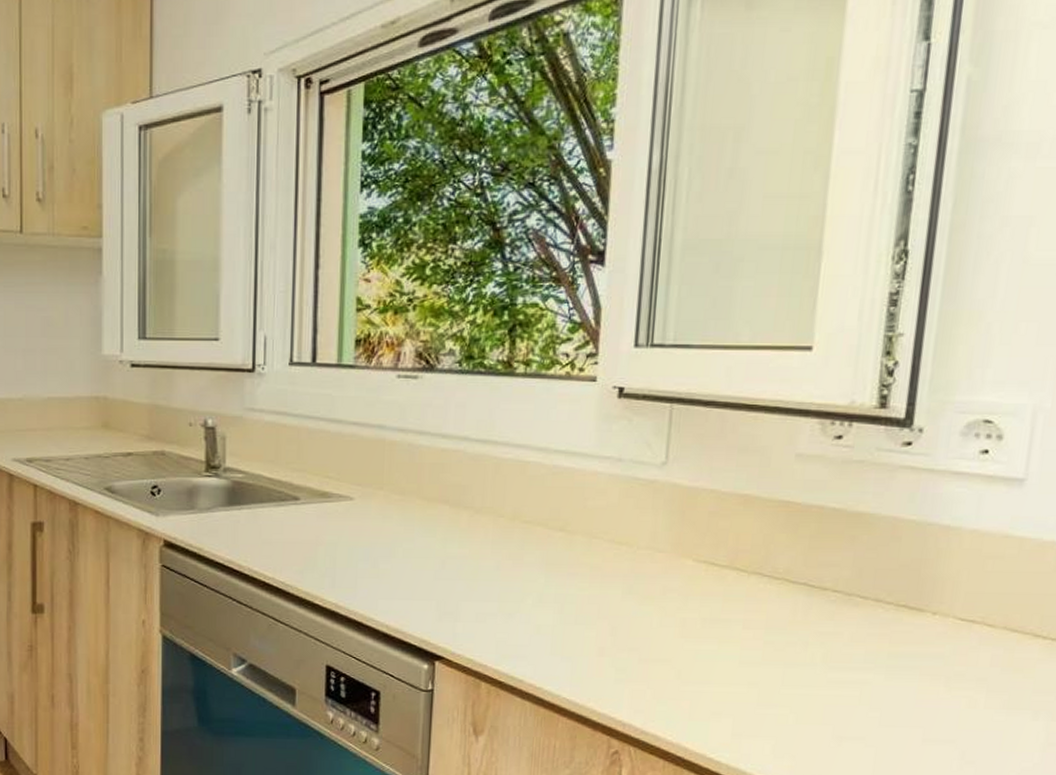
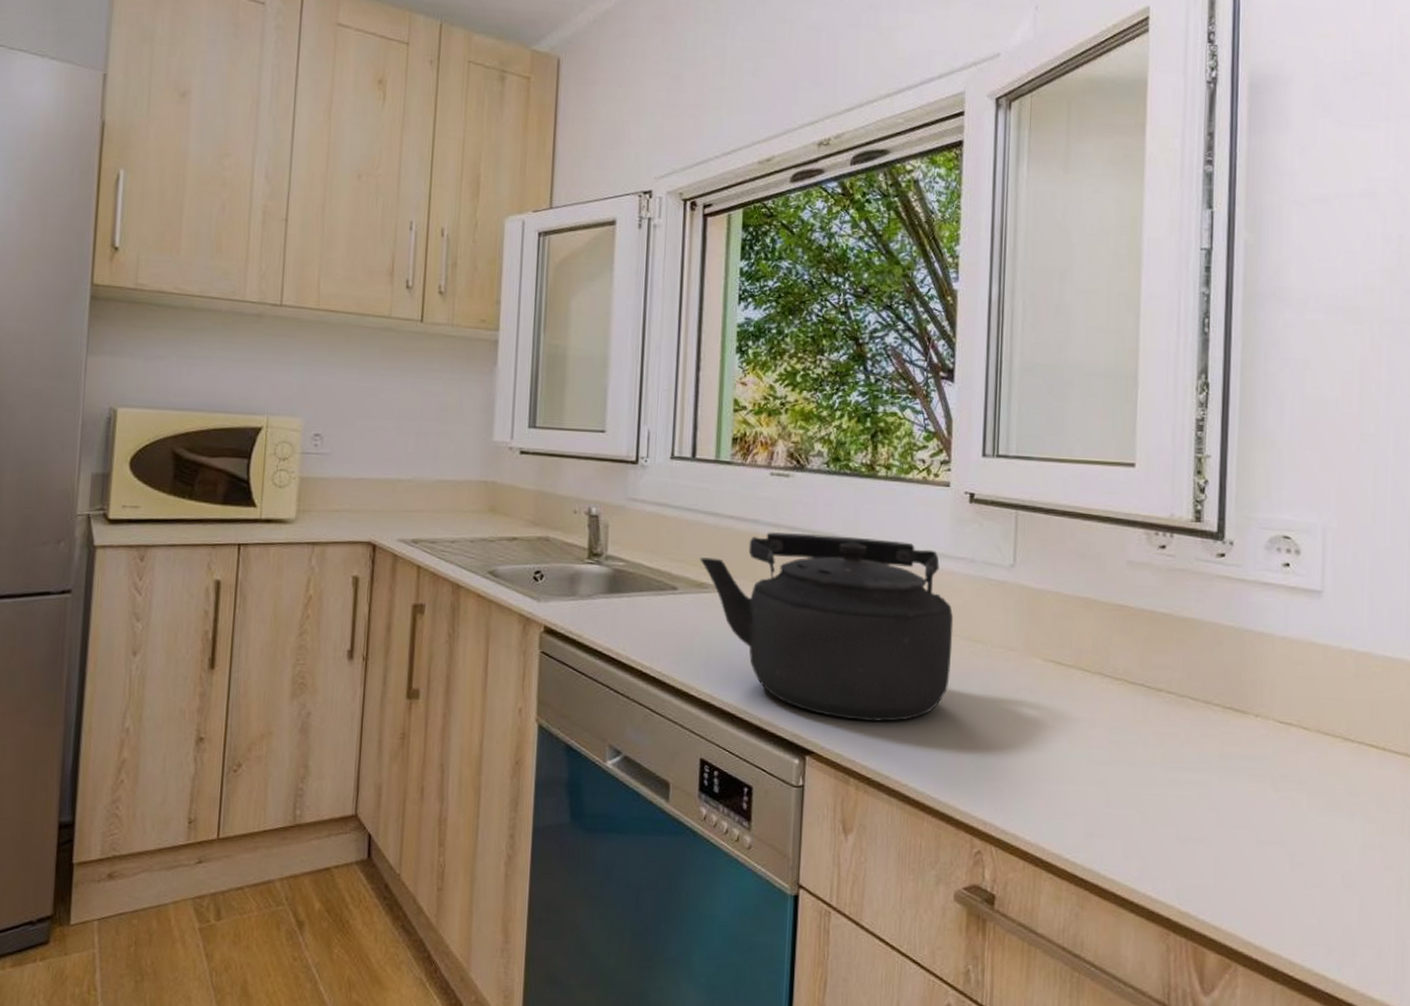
kettle: none [322,436,597,627] -> present [700,531,954,722]

